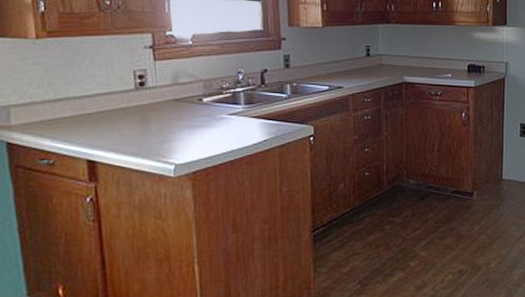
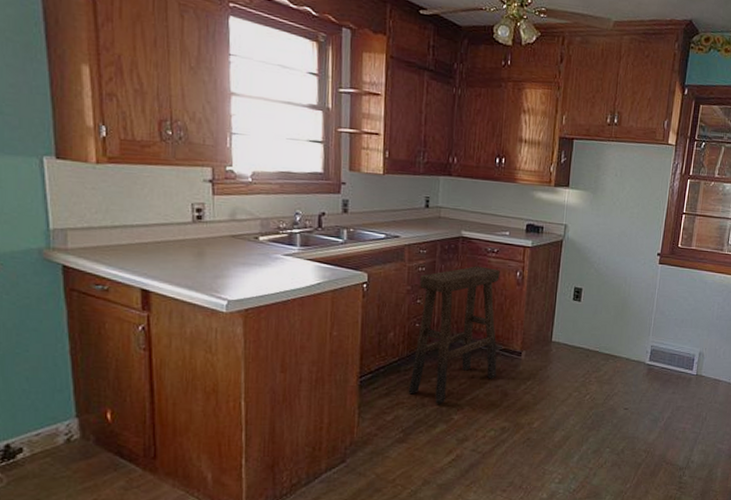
stool: none [362,110,450,252] -> present [408,266,500,404]

